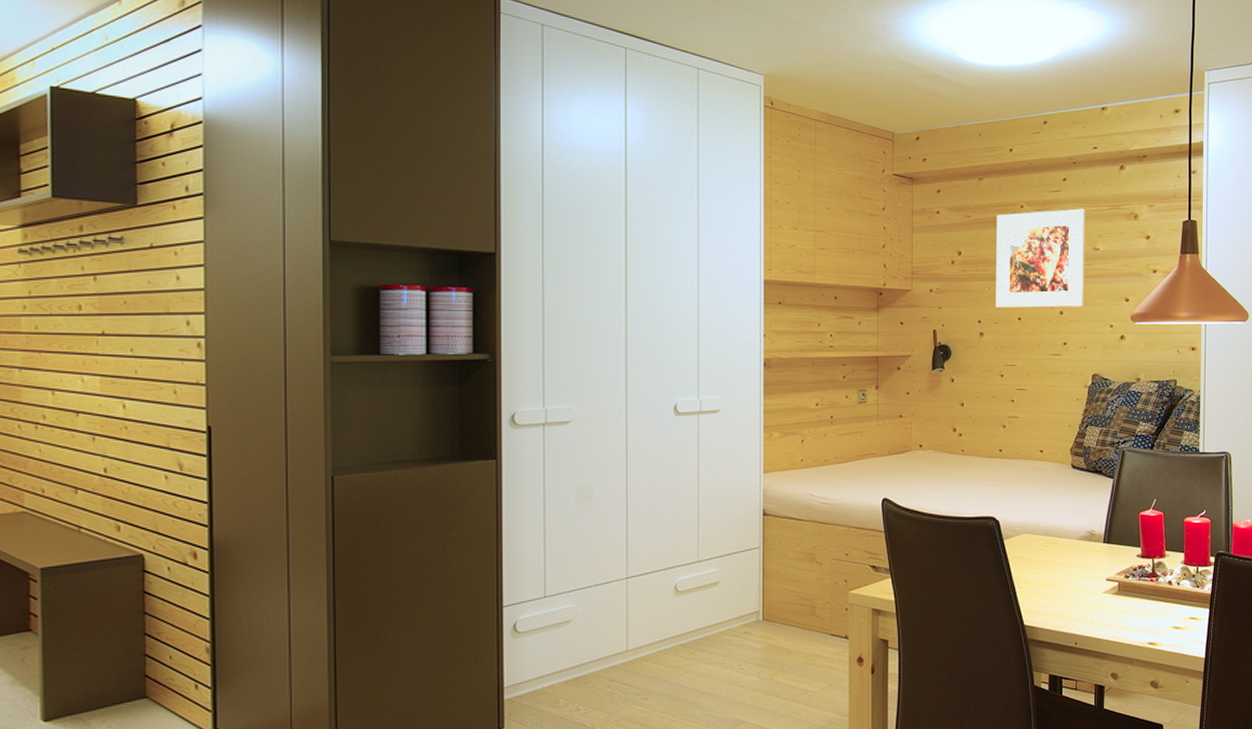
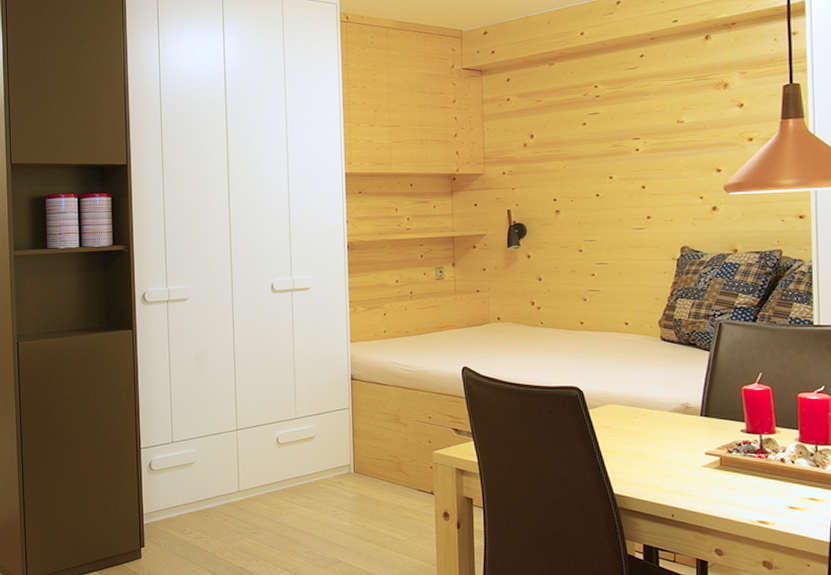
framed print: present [995,208,1085,309] -> none [569,82,669,186]

